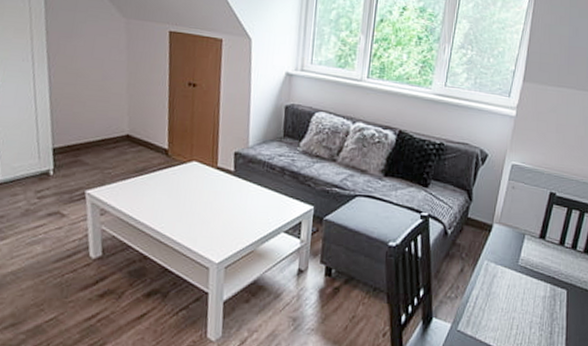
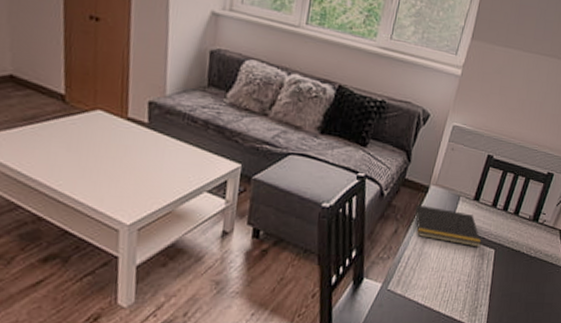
notepad: none [478,243,552,288] -> present [413,204,482,248]

